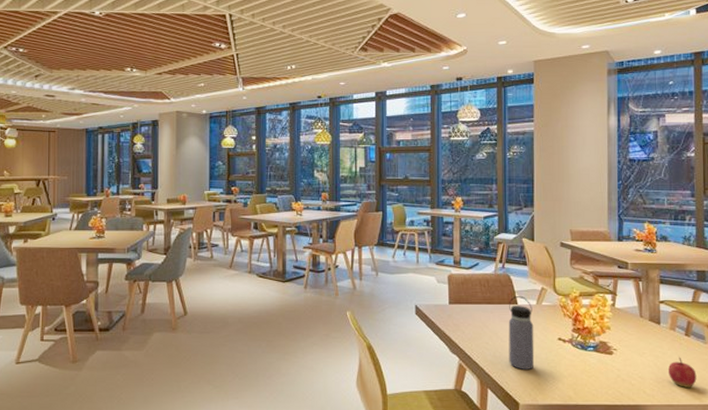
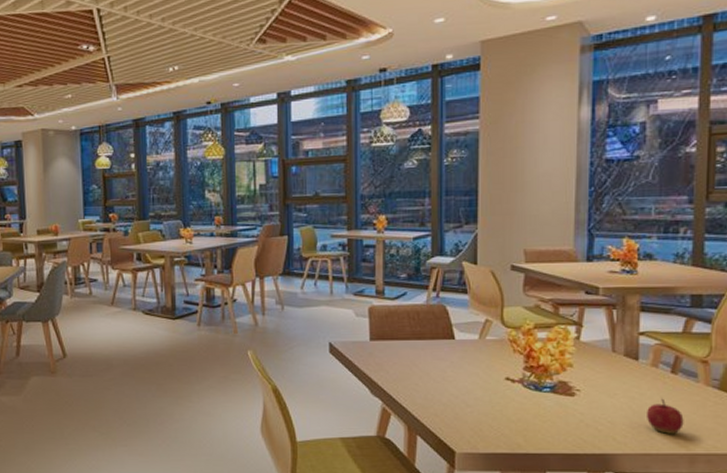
water bottle: present [508,296,535,370] -> none [443,330,475,414]

